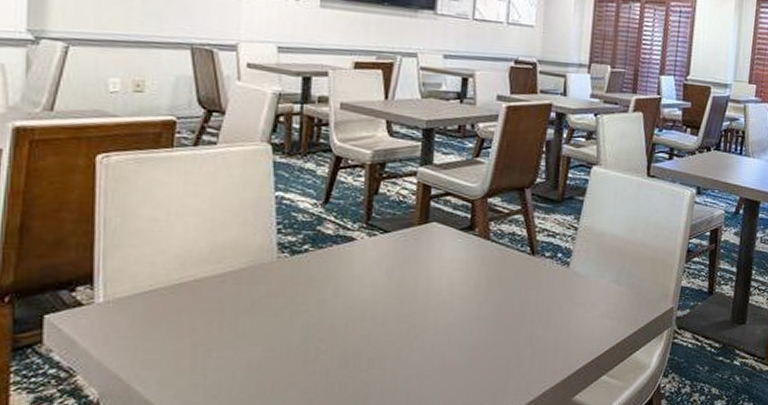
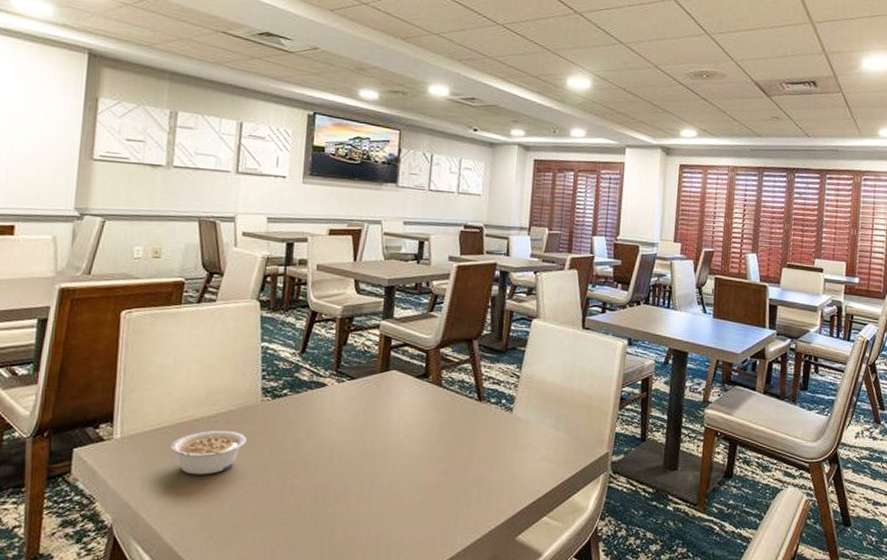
legume: none [168,291,261,342] -> present [171,430,247,475]

